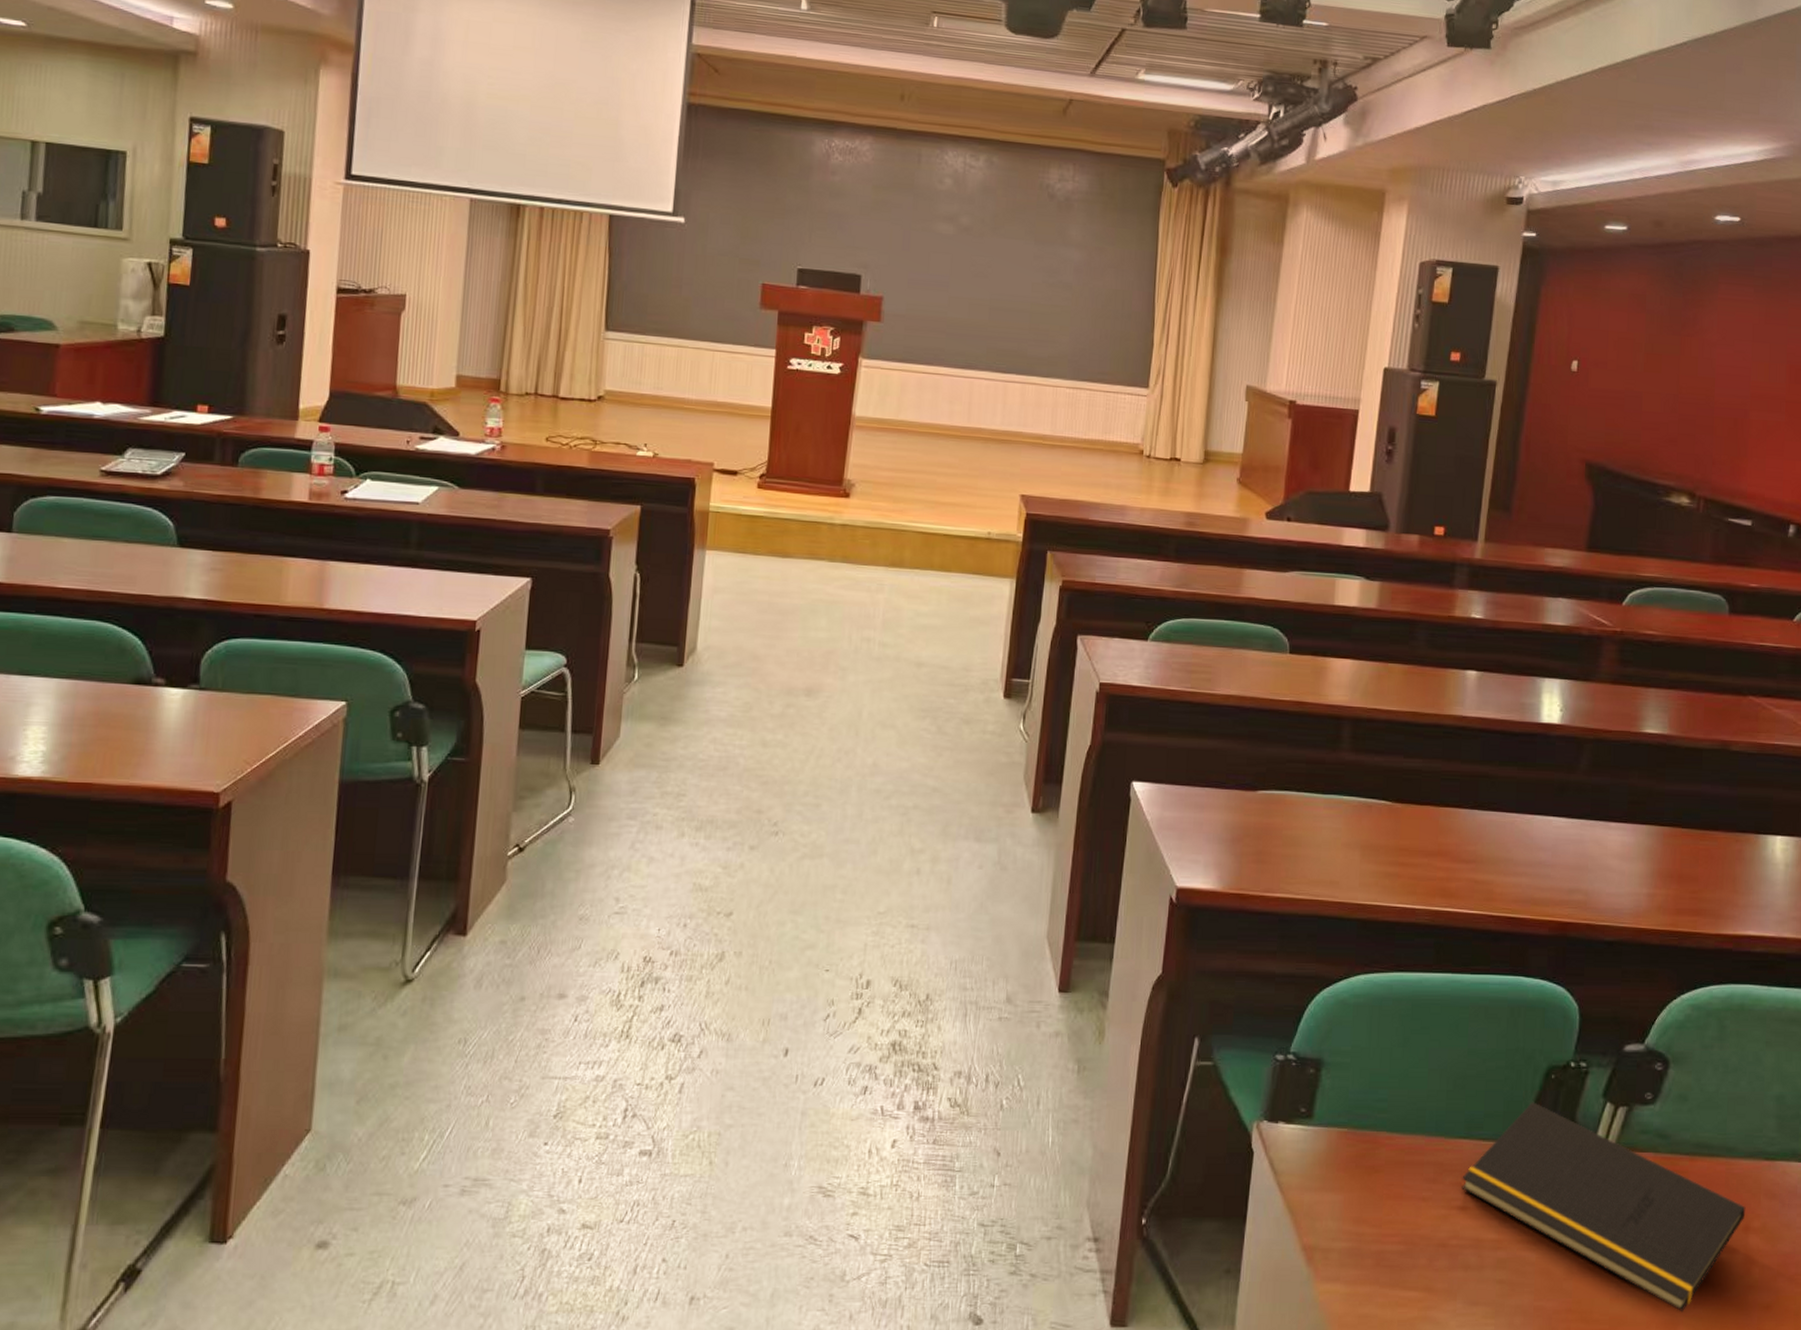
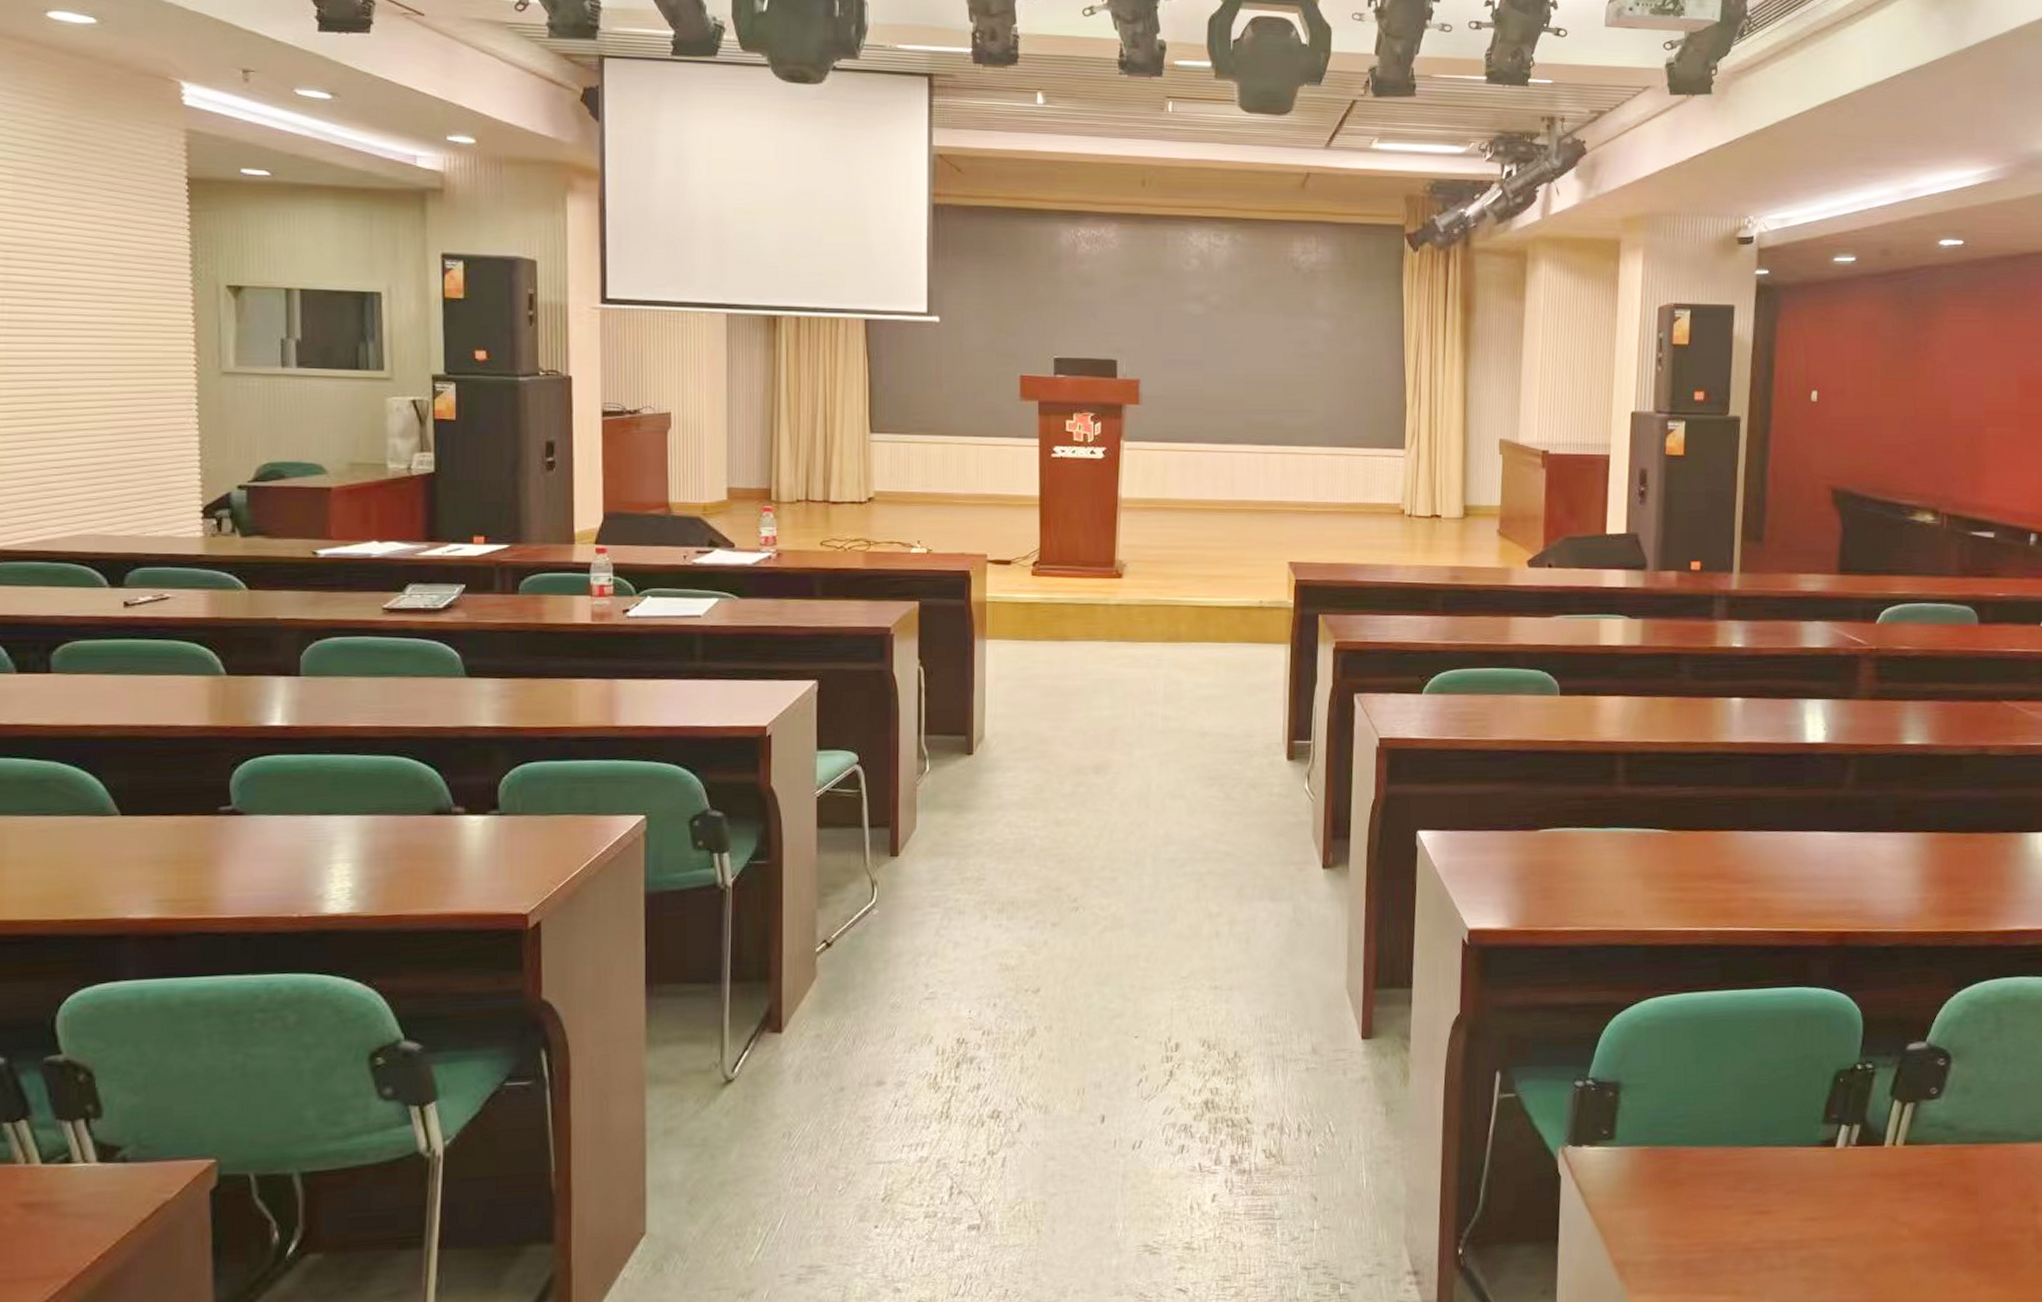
notepad: present [1461,1102,1746,1312] -> none [1761,1106,2033,1293]

